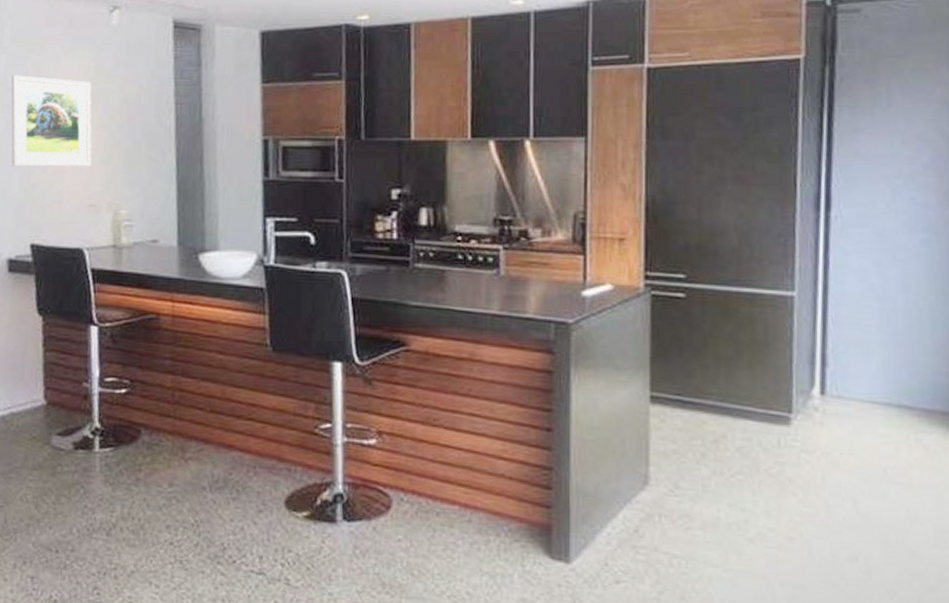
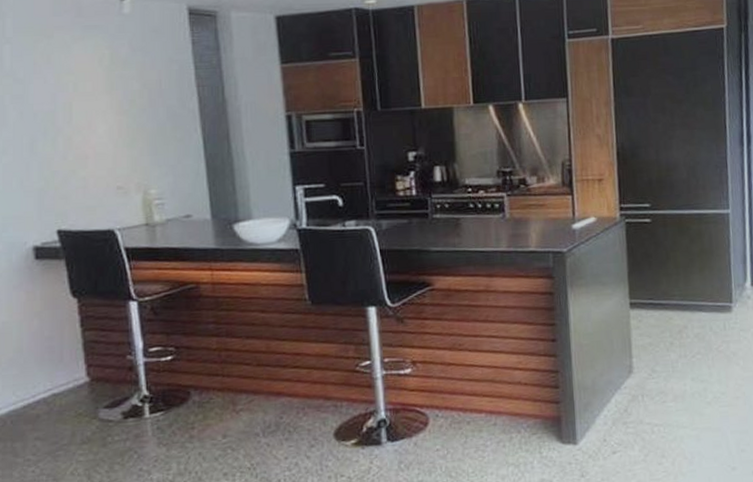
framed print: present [11,75,92,167] -> none [18,65,115,156]

